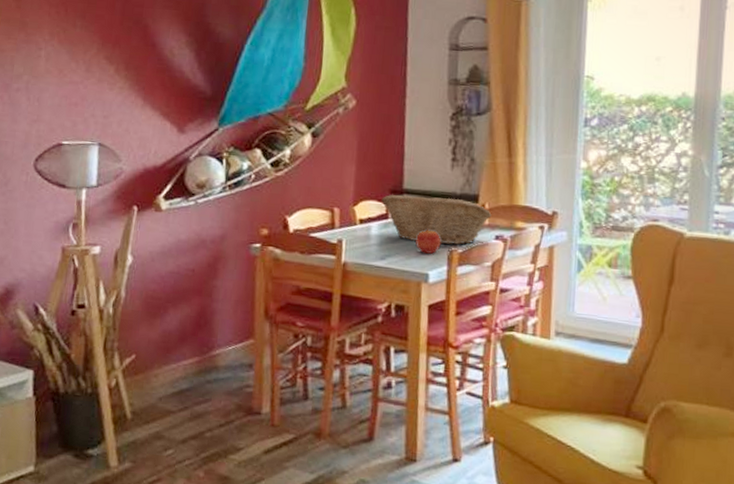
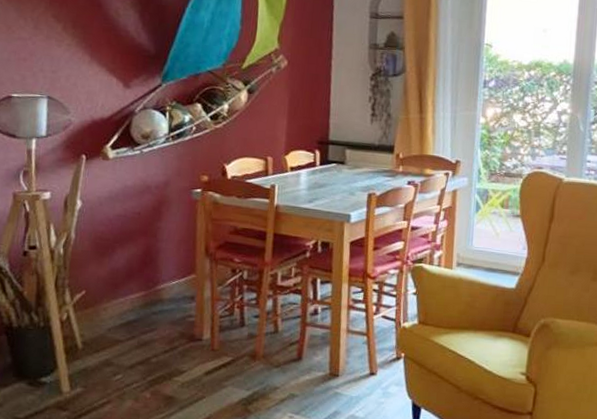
fruit basket: present [381,194,492,245] -> none [310,145,405,189]
apple: present [416,228,441,254] -> none [339,175,362,197]

